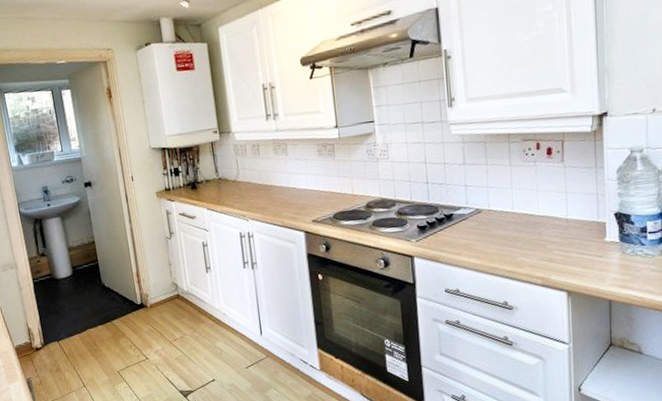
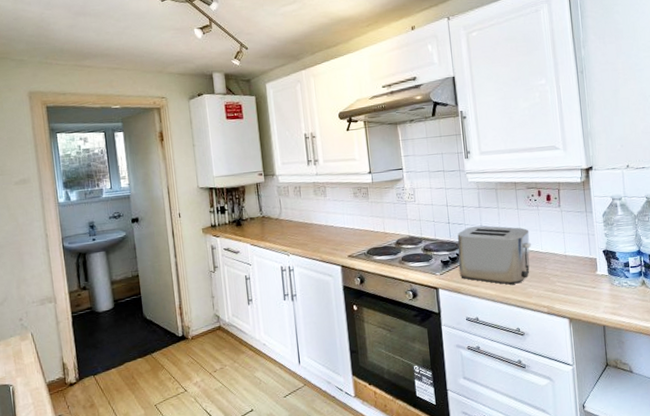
toaster: none [437,185,526,254] -> present [457,226,532,285]

